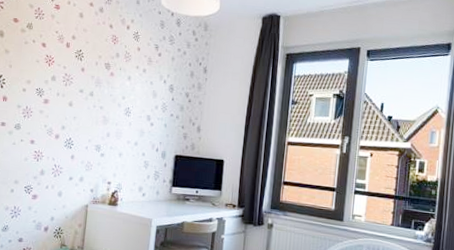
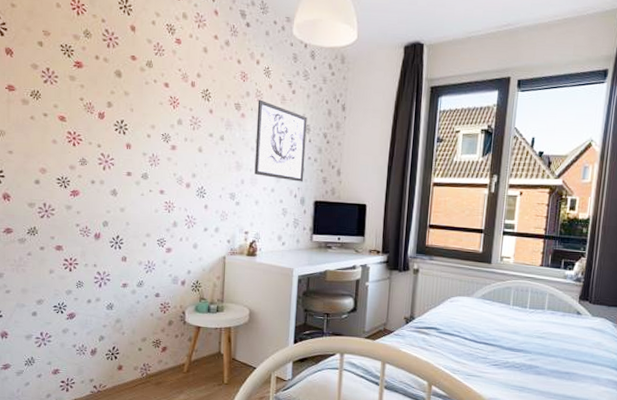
wall art: none [119,60,171,137] -> present [254,99,307,182]

